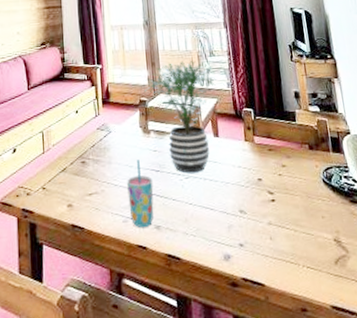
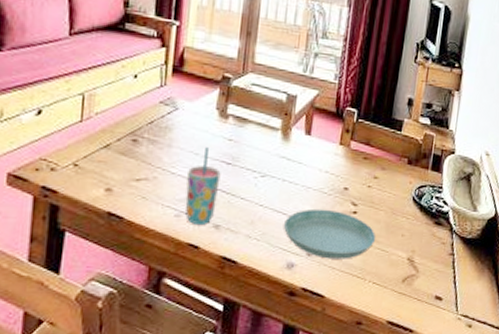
potted plant: present [144,60,217,173] -> none [230,36,325,172]
saucer: none [213,200,299,248] -> present [284,208,376,259]

